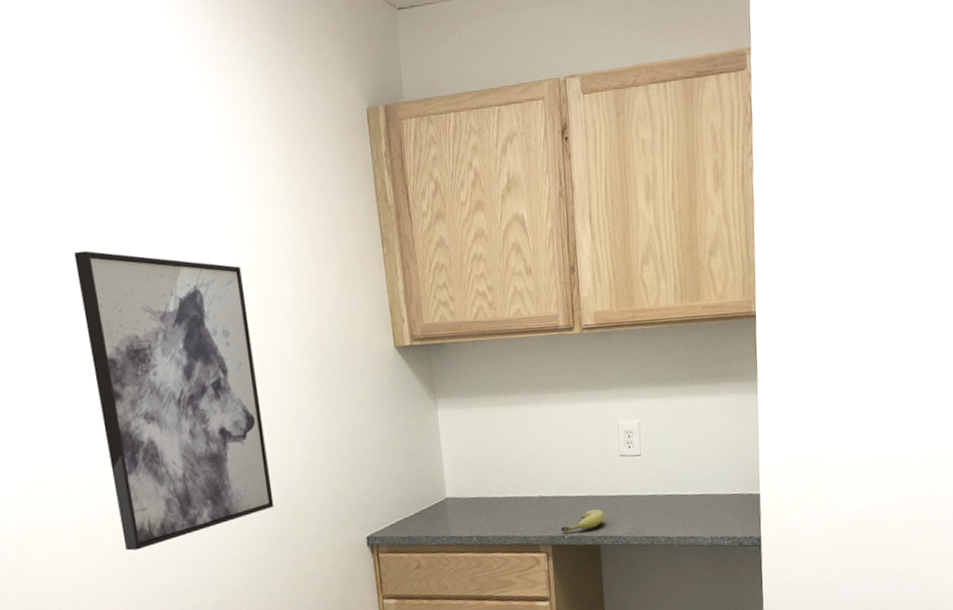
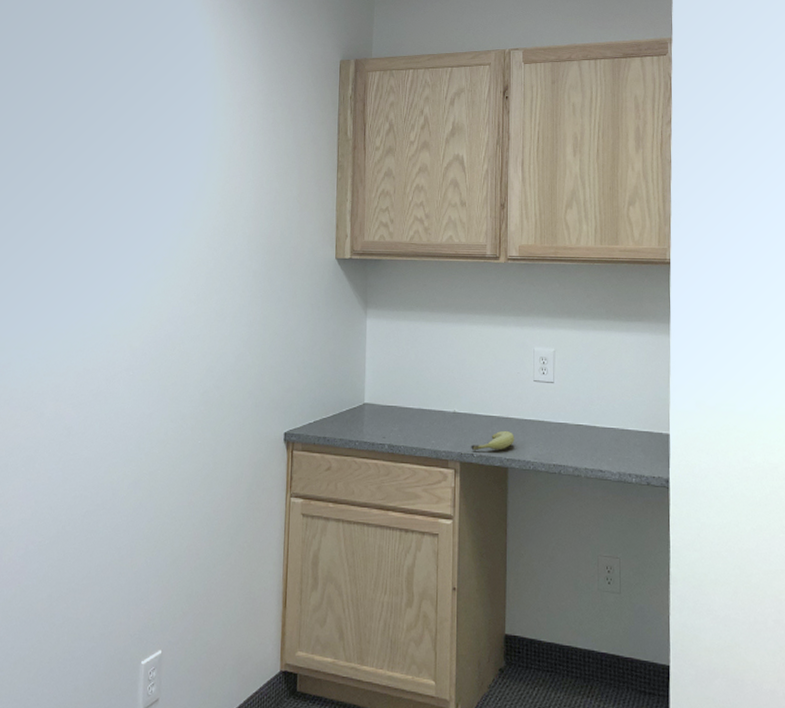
wall art: present [74,250,274,551] -> none [61,153,213,420]

